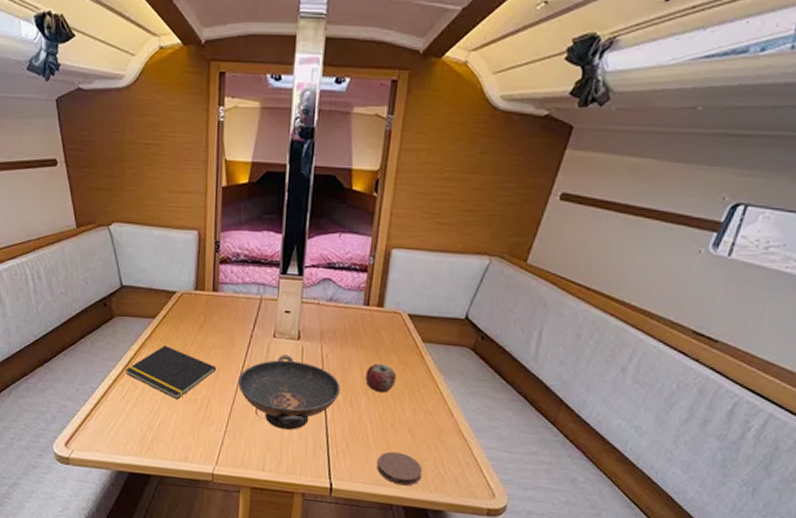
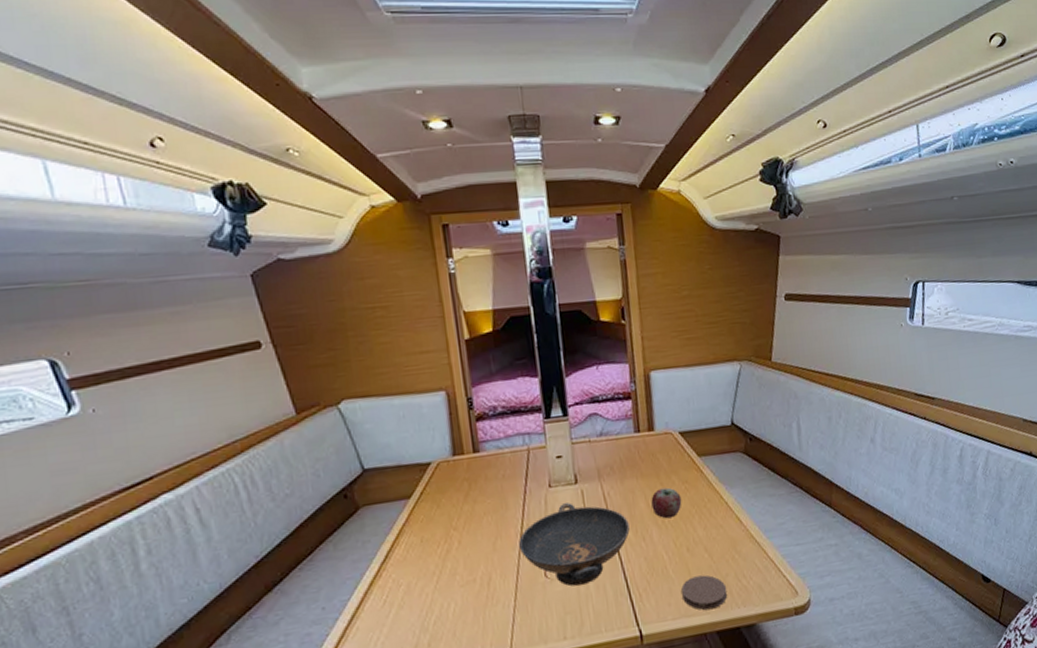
notepad: present [125,345,217,400] -> none [383,526,493,587]

